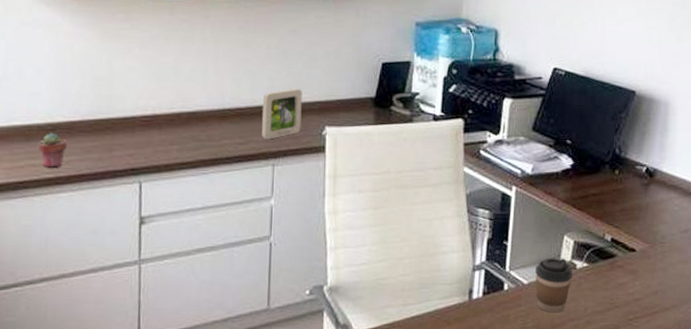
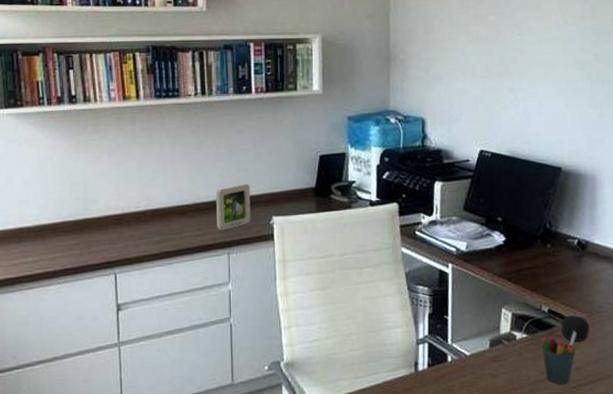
potted succulent: present [38,133,68,168] -> none [29,234,54,264]
coffee cup: present [535,258,572,313] -> none [477,330,513,383]
pen holder: none [602,260,638,316] -> present [541,330,577,384]
computer mouse: none [623,244,651,272] -> present [561,315,589,341]

